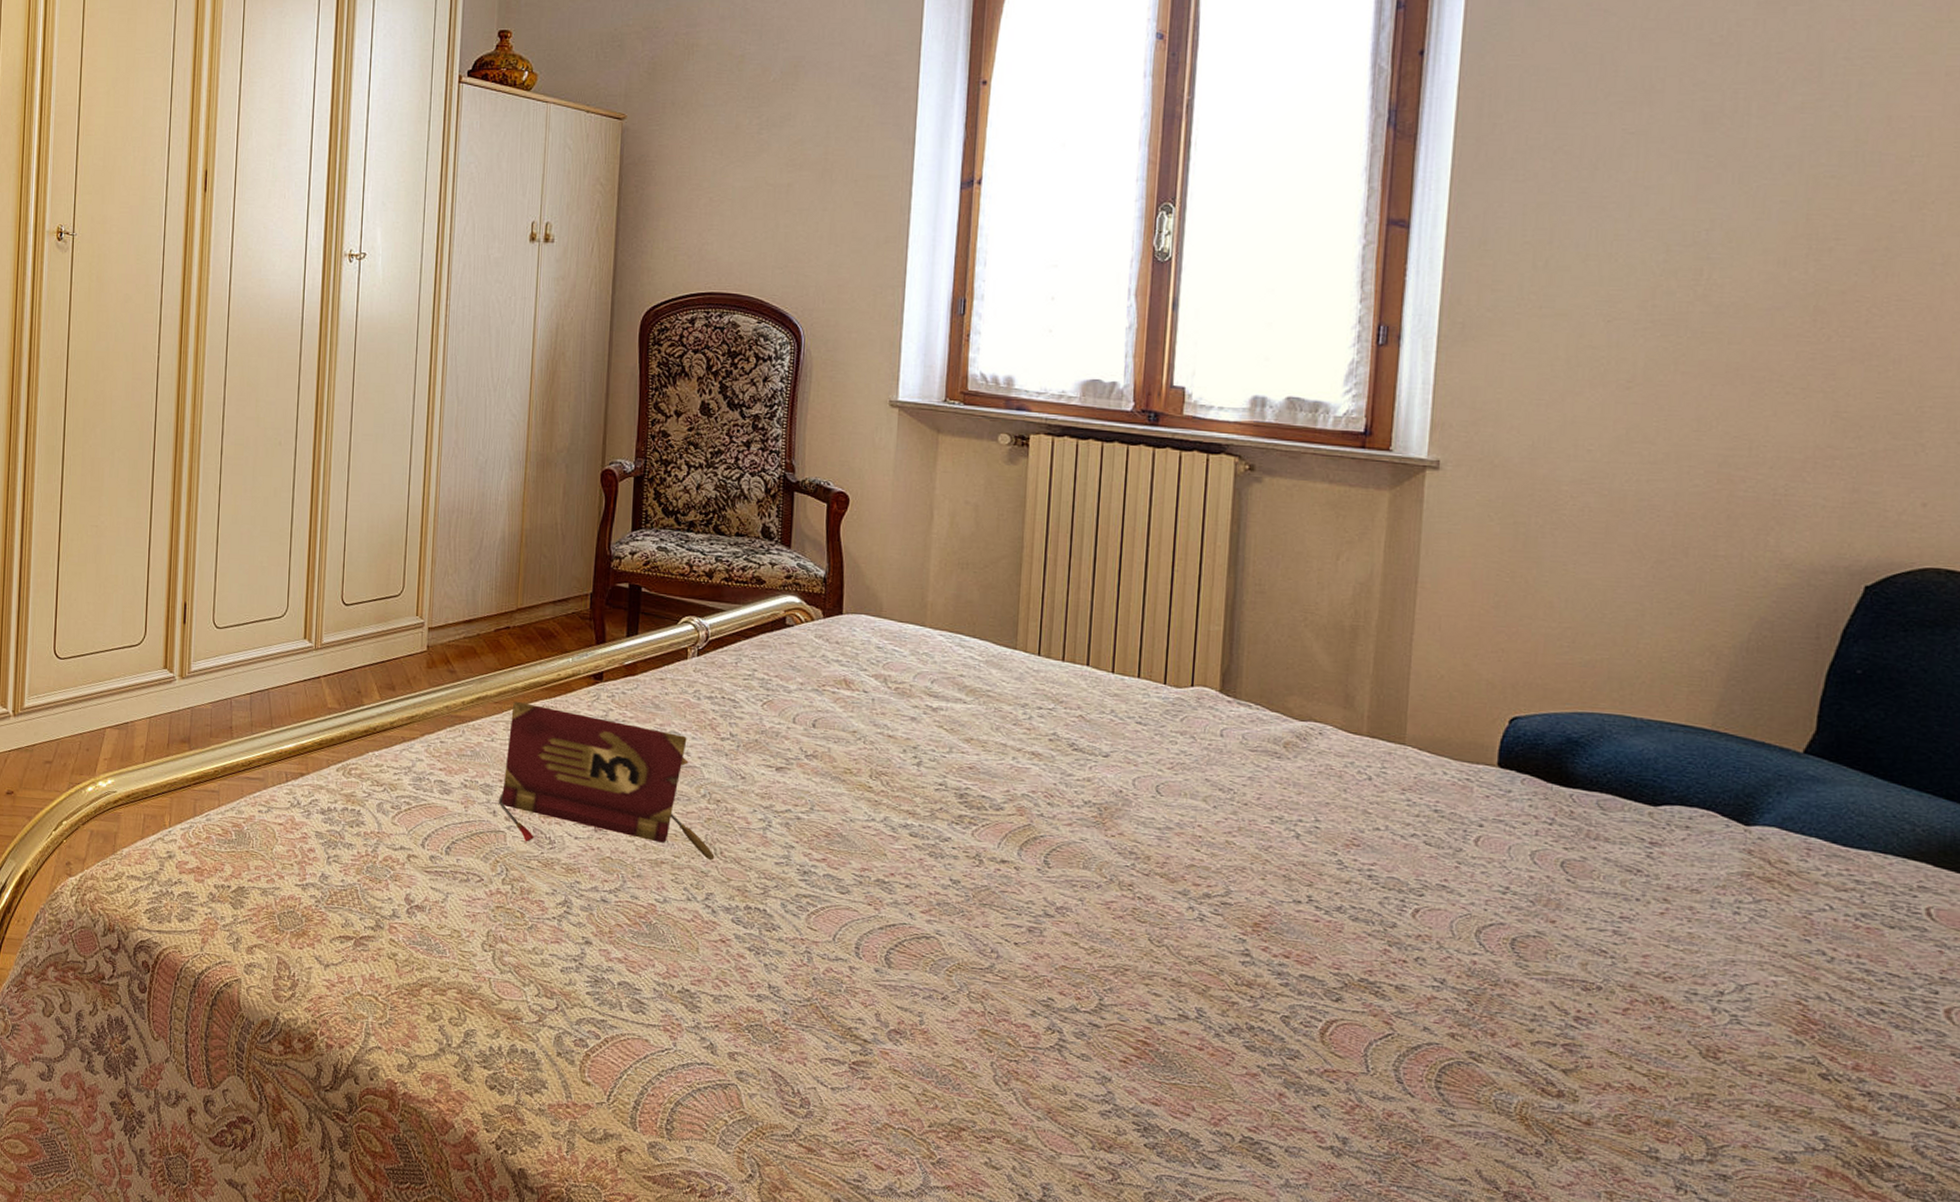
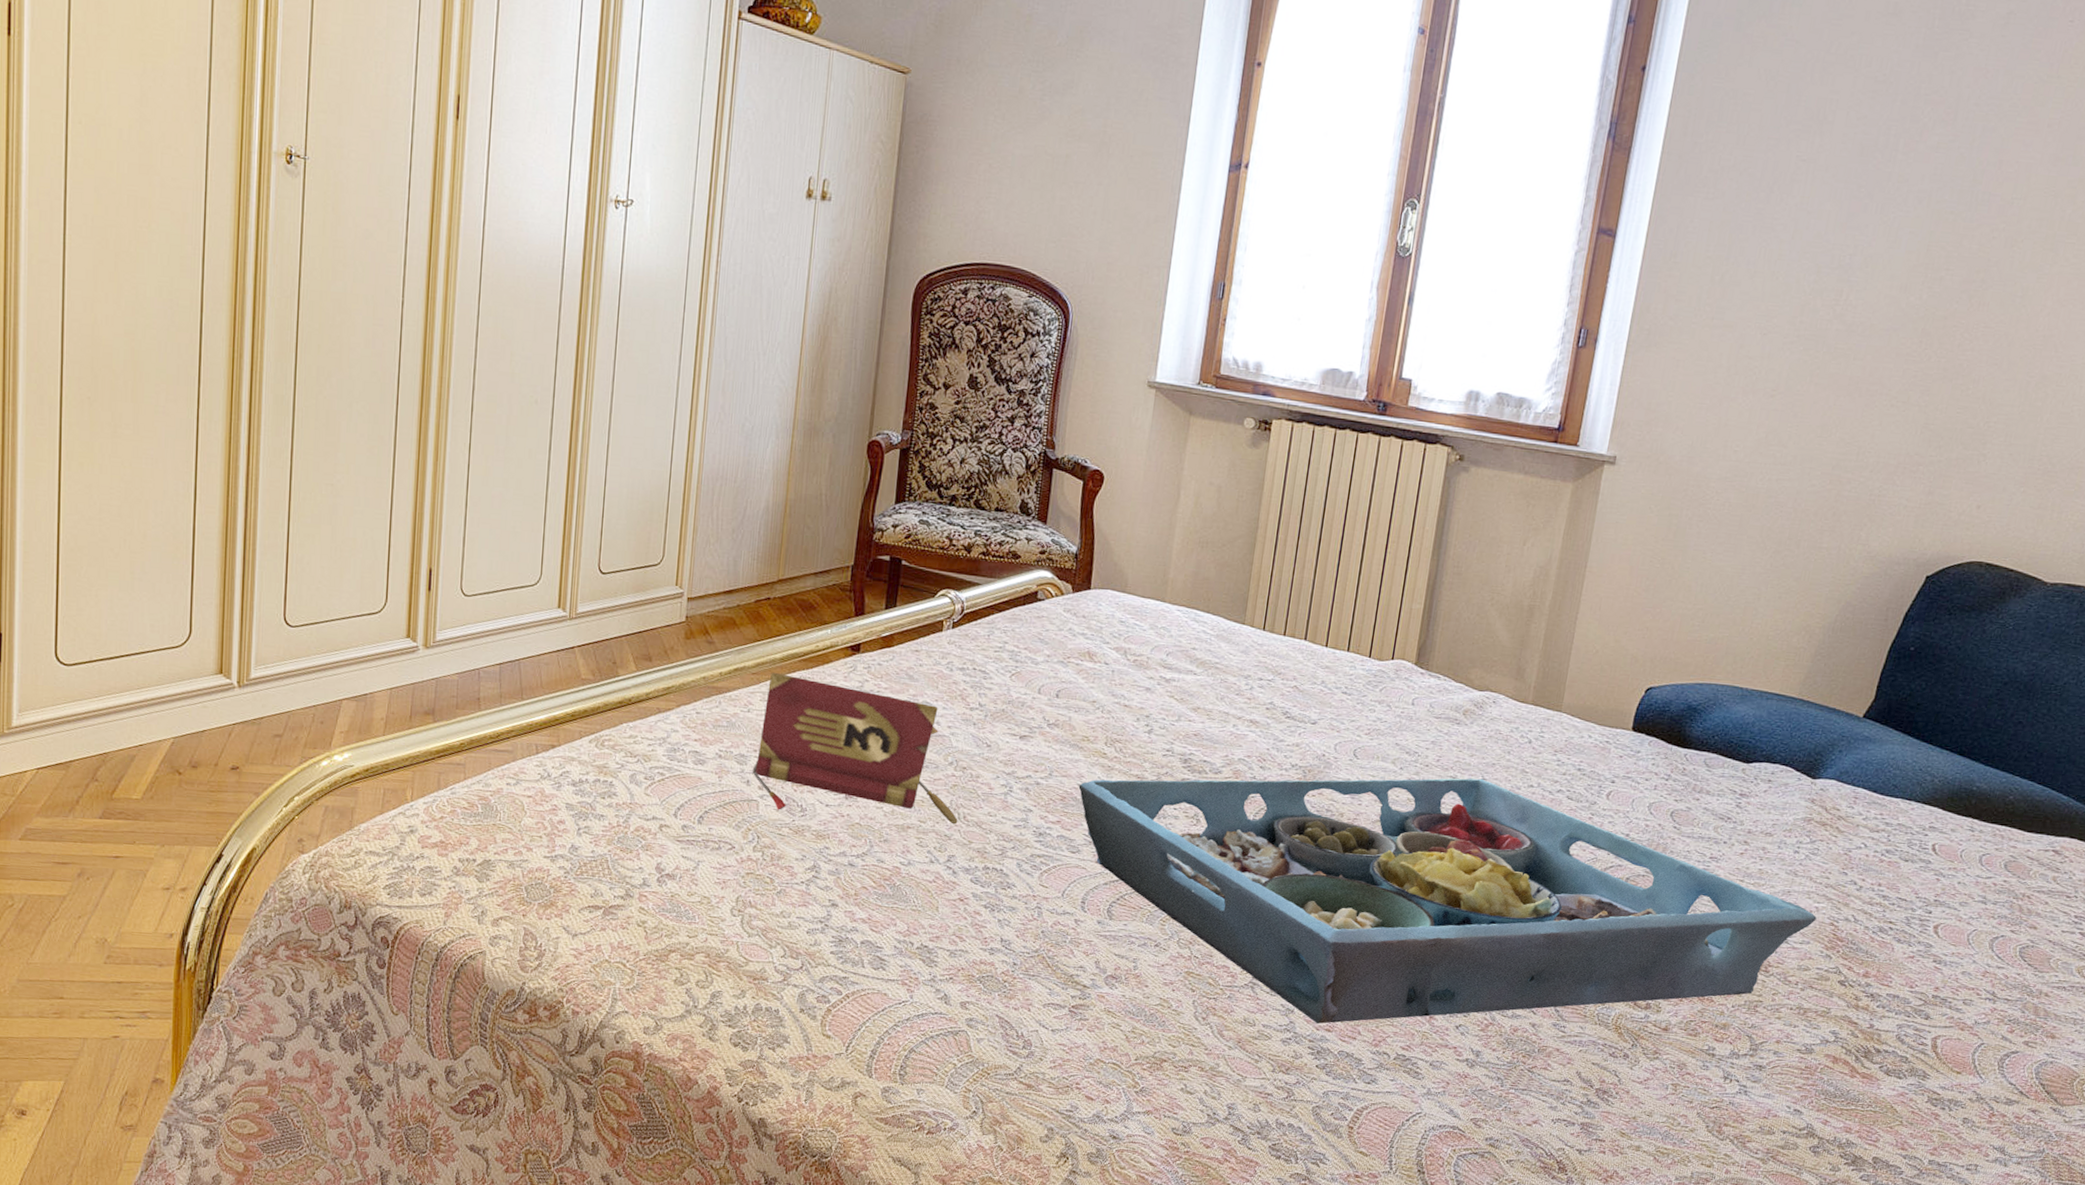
serving tray: none [843,814,1776,1096] -> present [1078,778,1817,1024]

